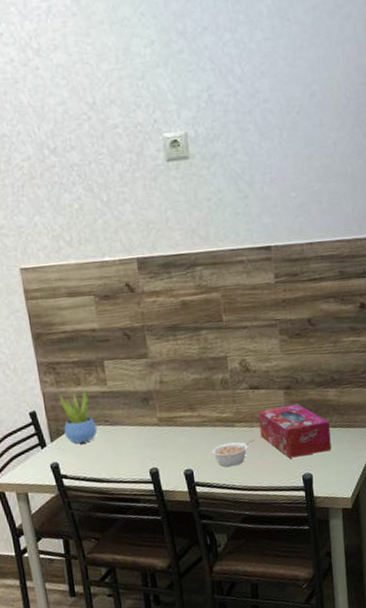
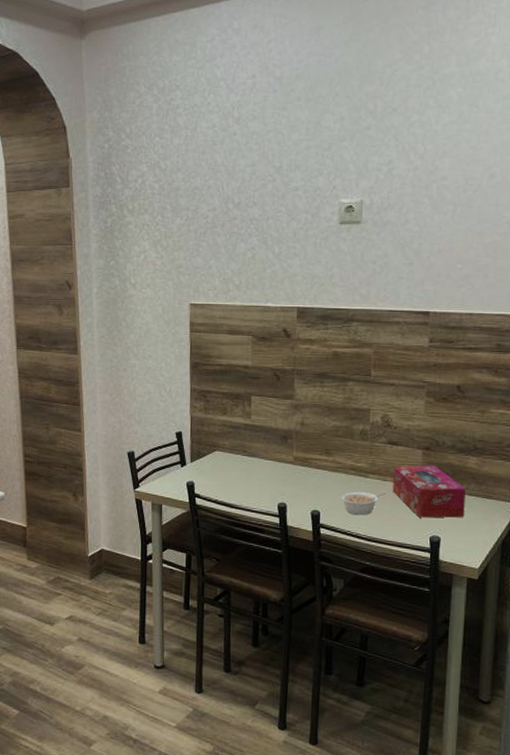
succulent plant: present [60,389,98,443] -> none [204,418,235,468]

